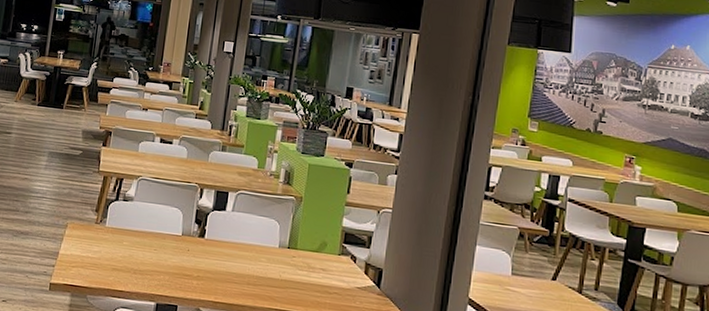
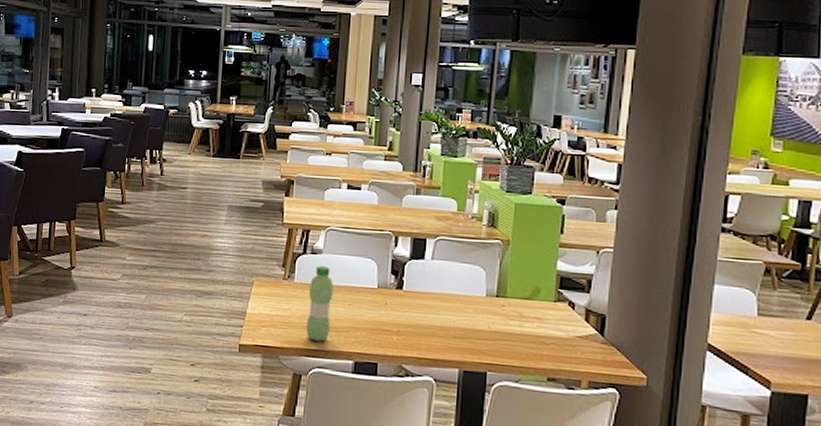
water bottle: none [113,212,142,283] -> present [306,266,334,342]

